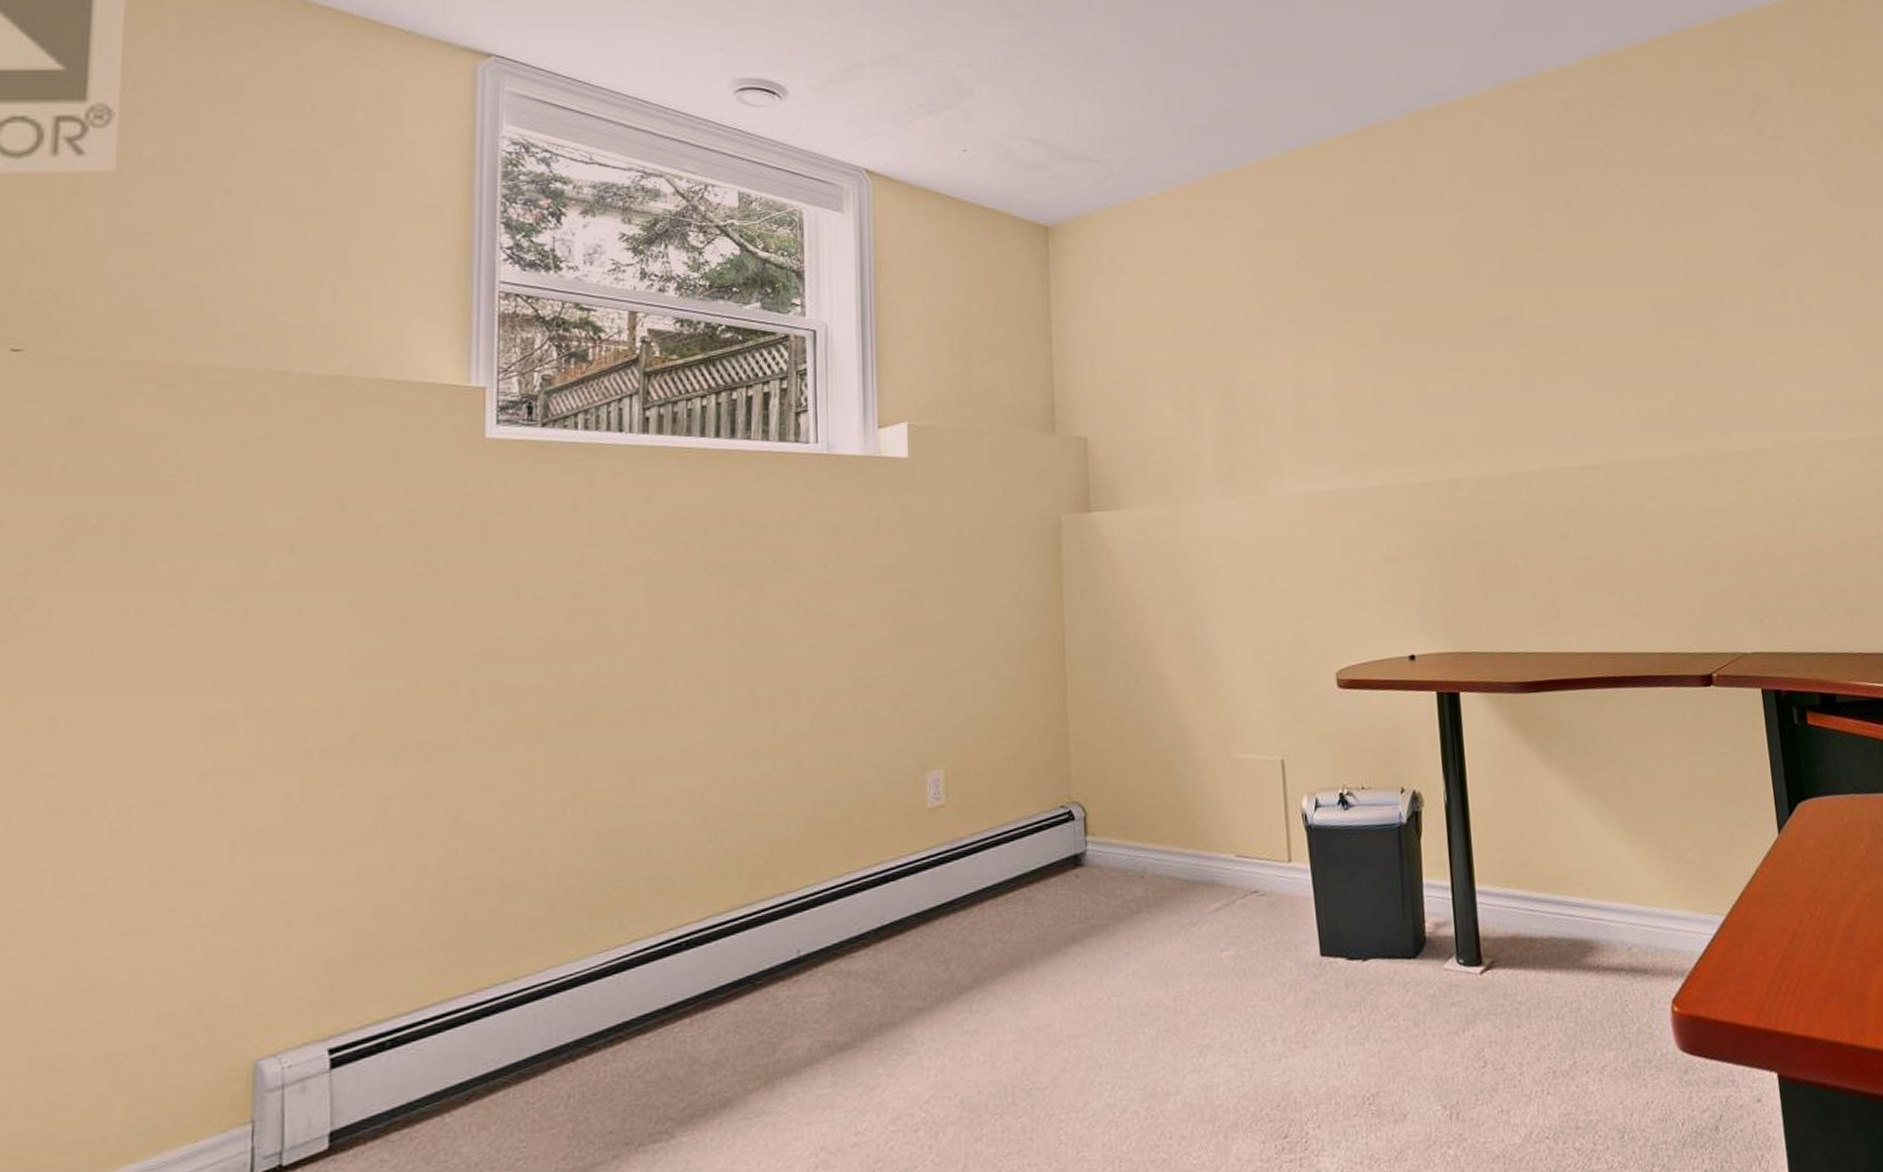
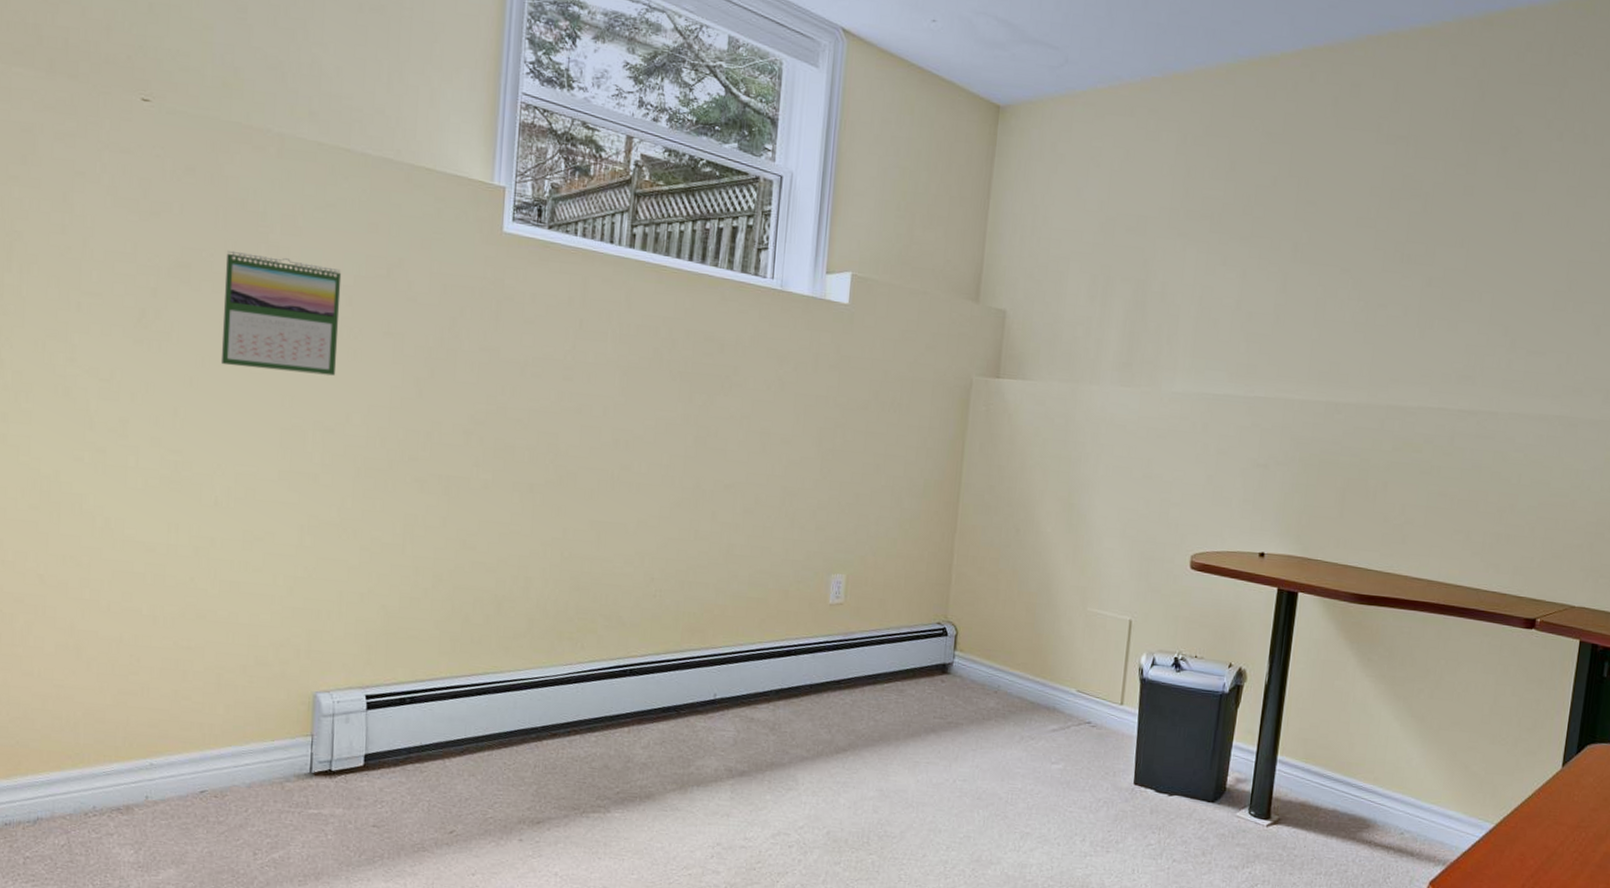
calendar: none [117,509,280,652] -> present [220,250,342,376]

